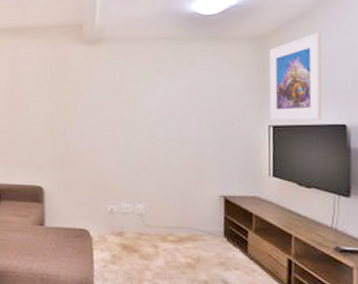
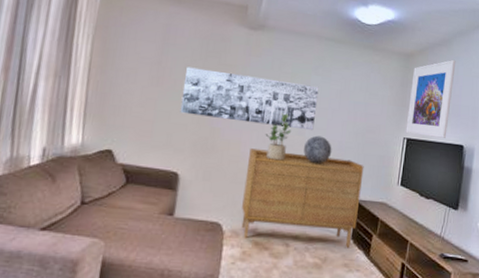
wall art: none [35,87,166,133] -> present [180,67,319,131]
sideboard: none [104,156,228,247] -> present [241,148,364,249]
potted plant: none [117,119,143,165] -> present [265,113,292,161]
decorative globe: none [159,136,189,165] -> present [304,135,332,165]

